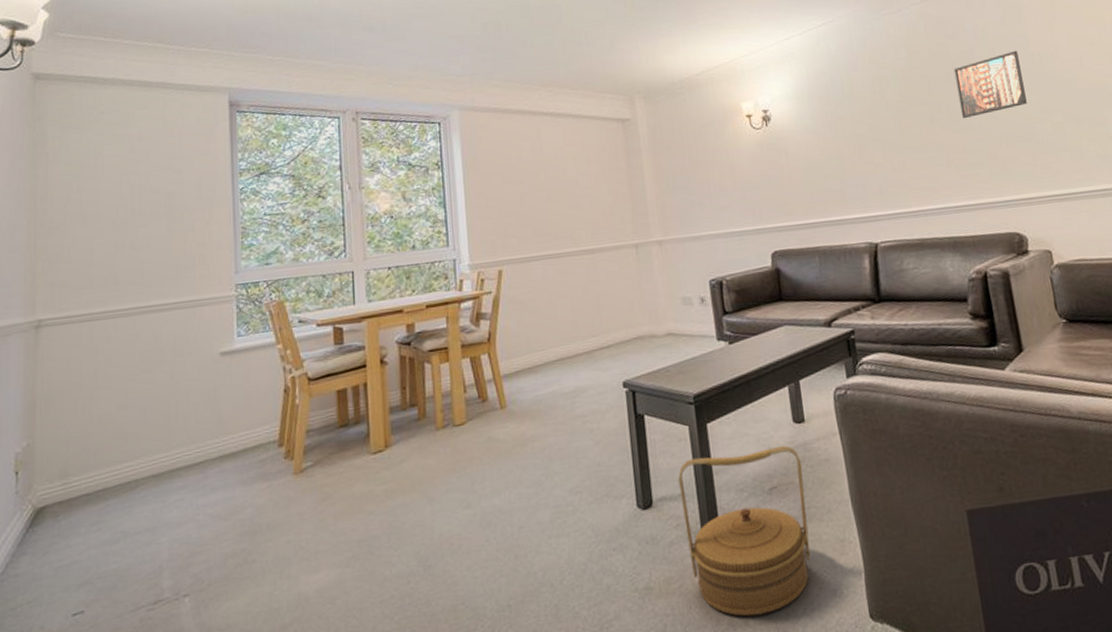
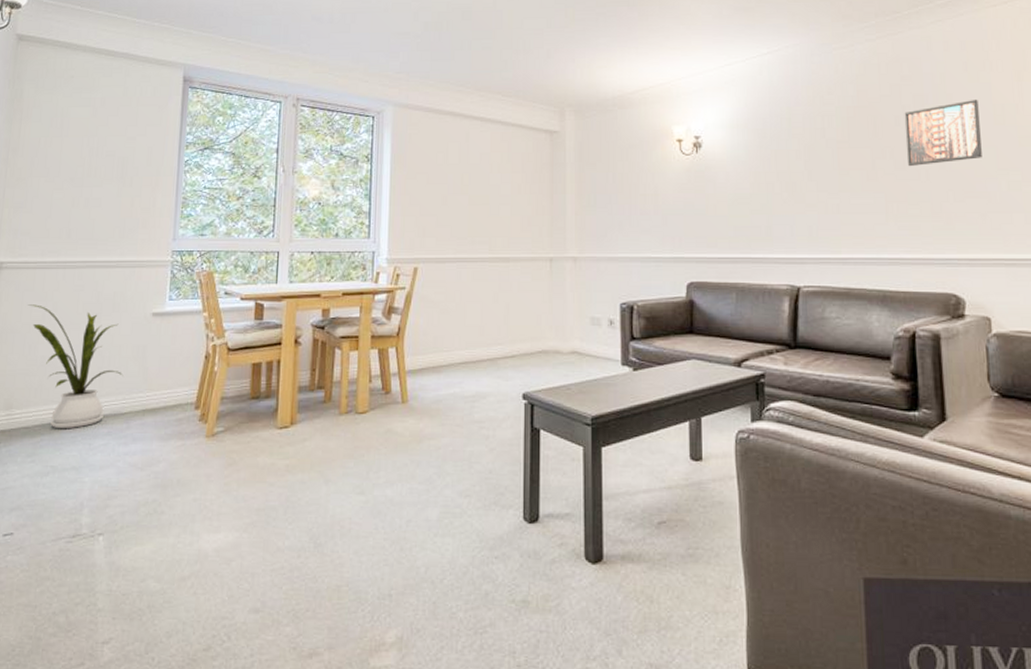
house plant: none [76,360,194,491] -> present [28,304,123,429]
basket: present [678,445,811,617] -> none [567,480,695,648]

